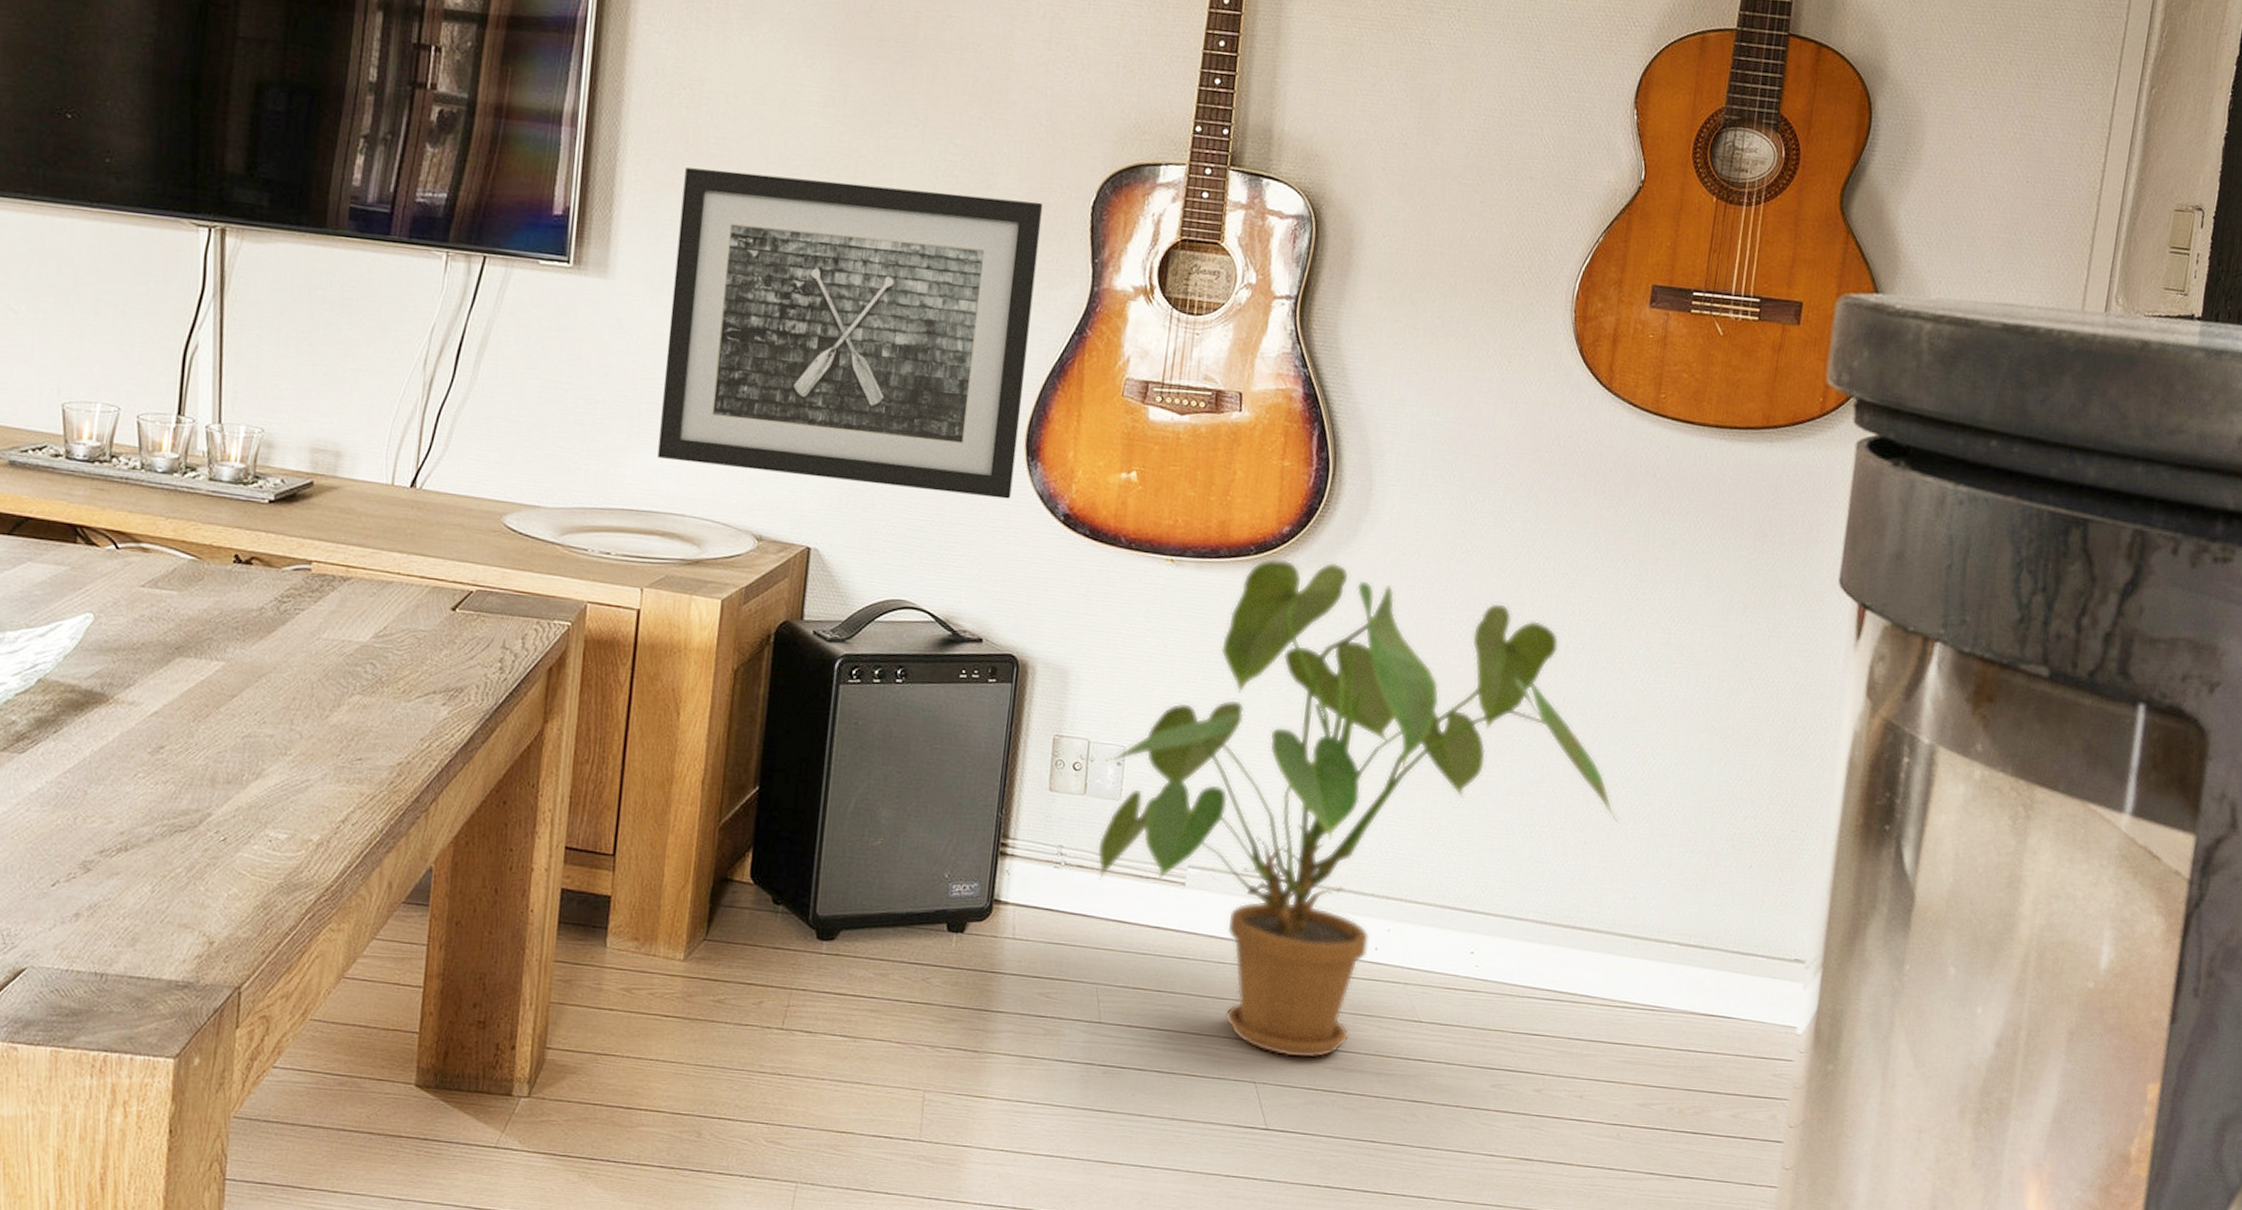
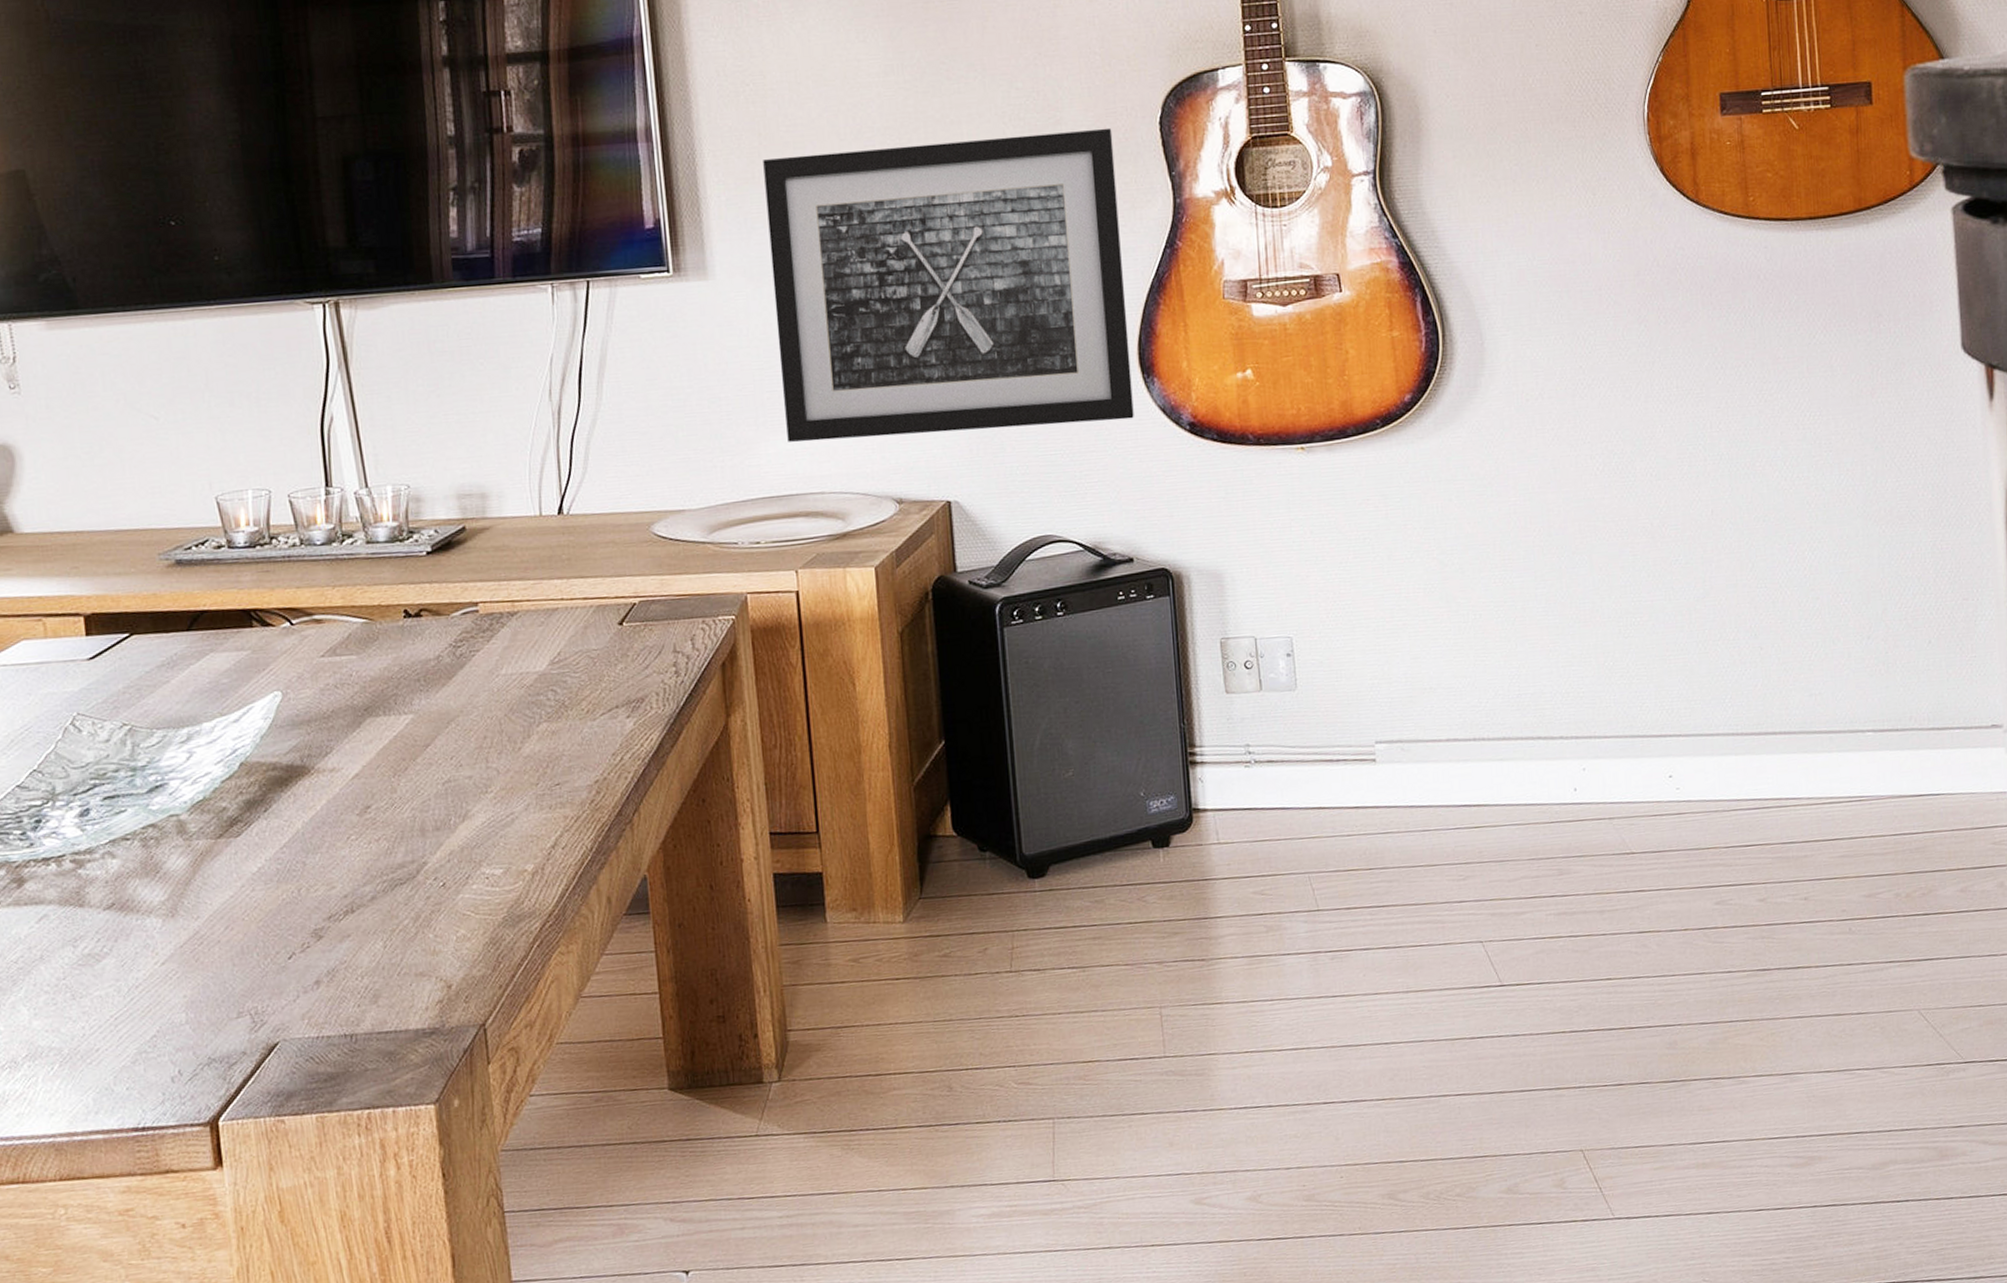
house plant: present [1096,558,1619,1059] -> none [1273,420,1790,912]

